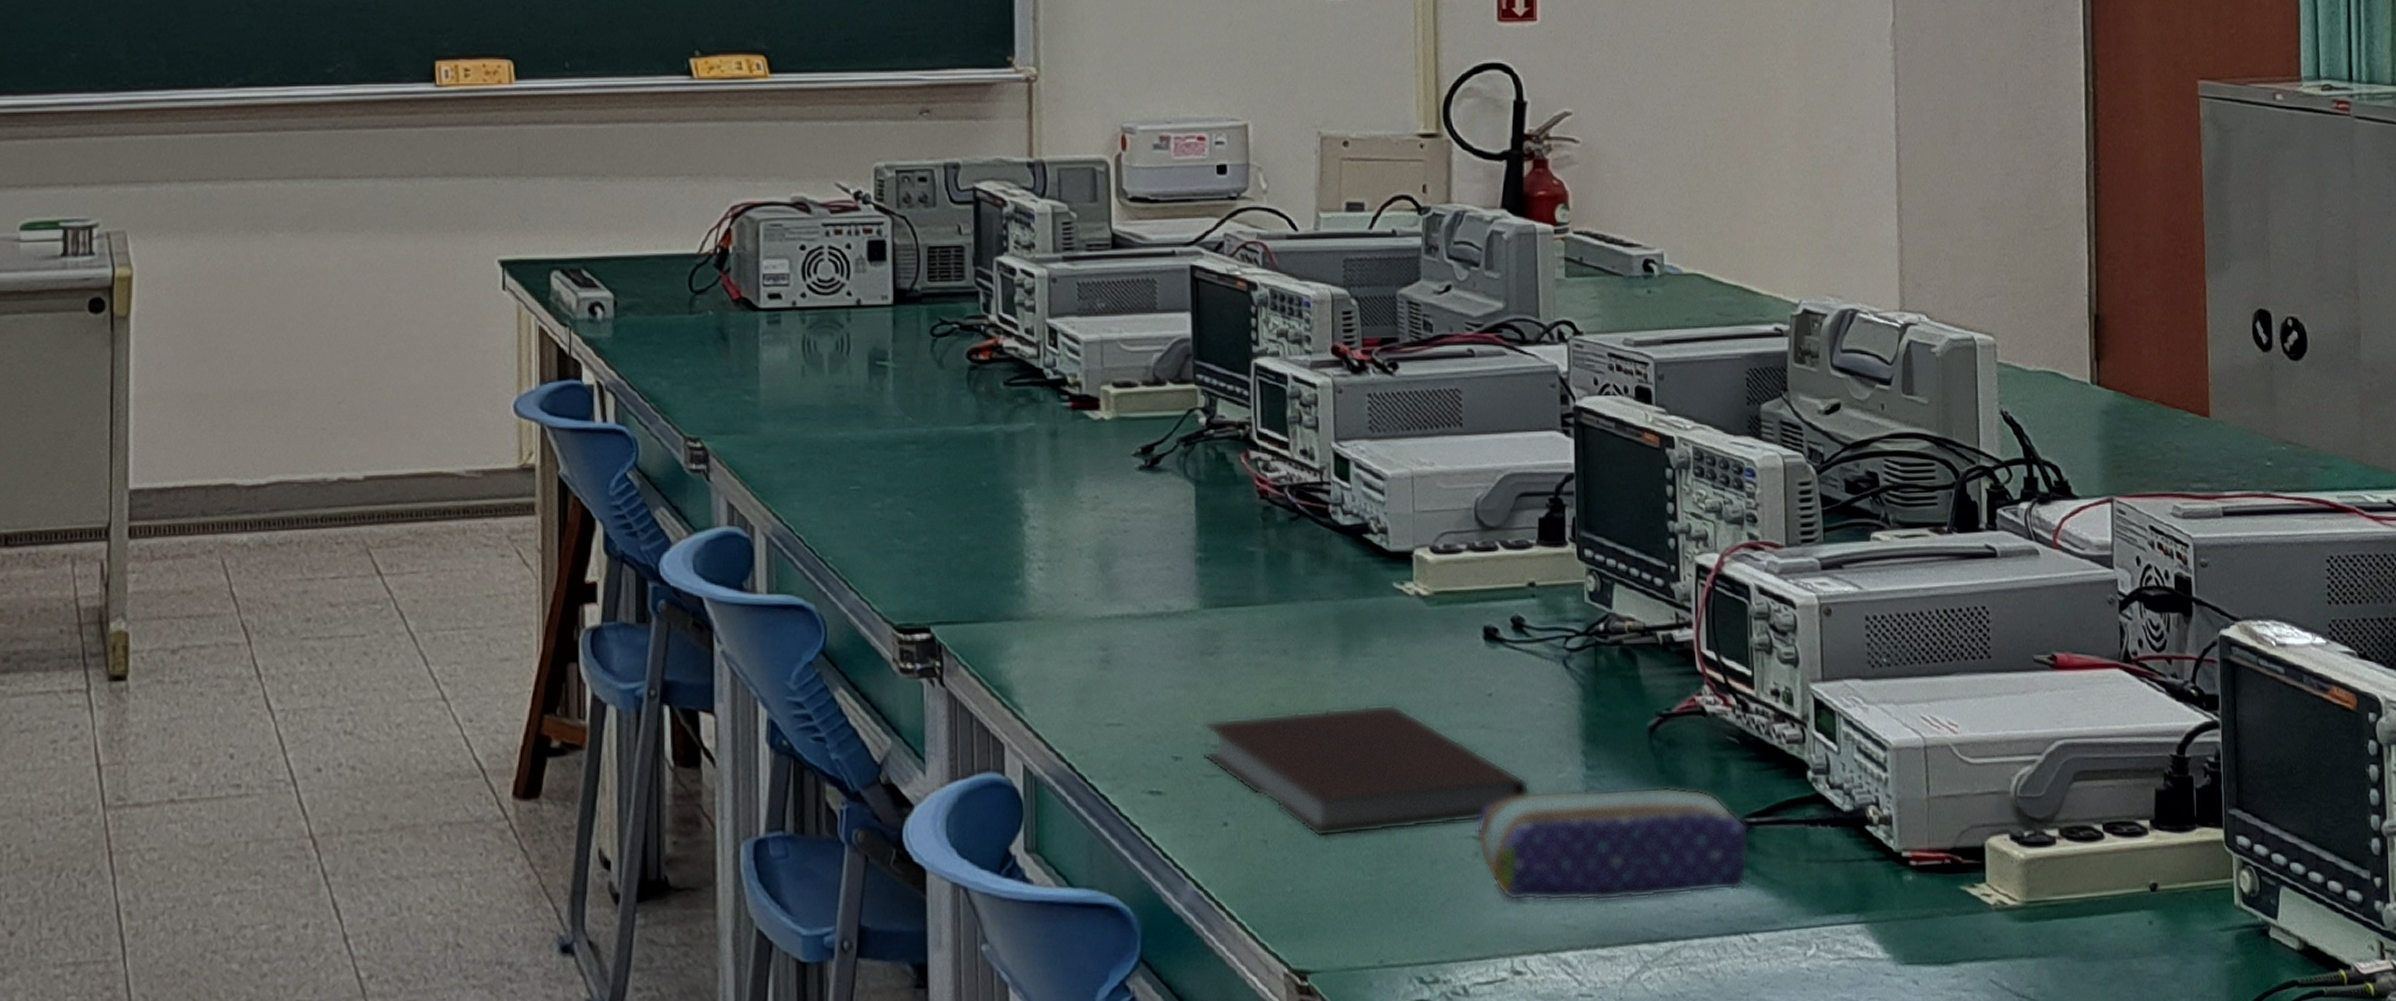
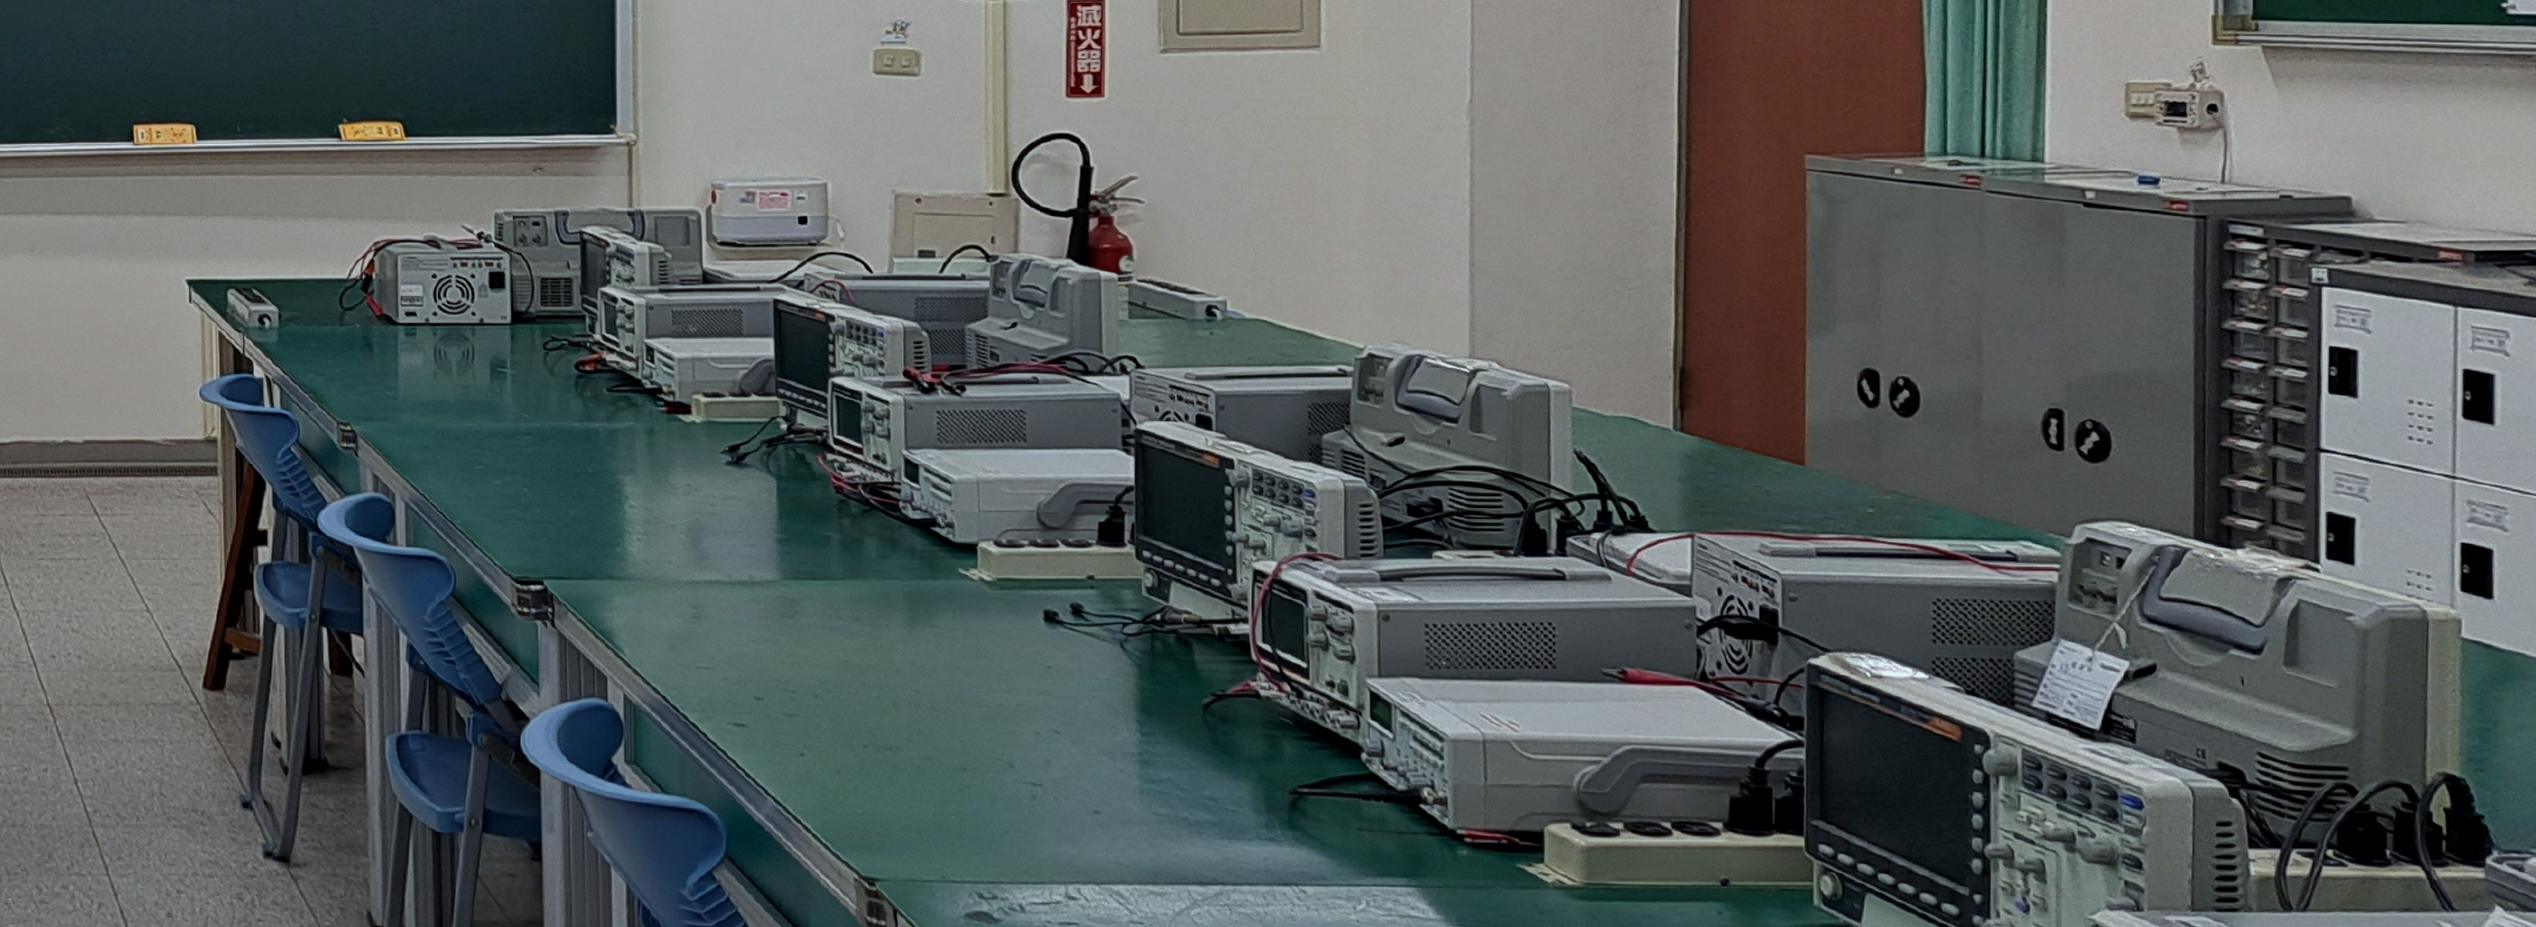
notebook: present [1204,704,1531,837] -> none [783,668,1087,773]
pencil case: present [1476,787,1749,902] -> none [1034,750,1301,849]

